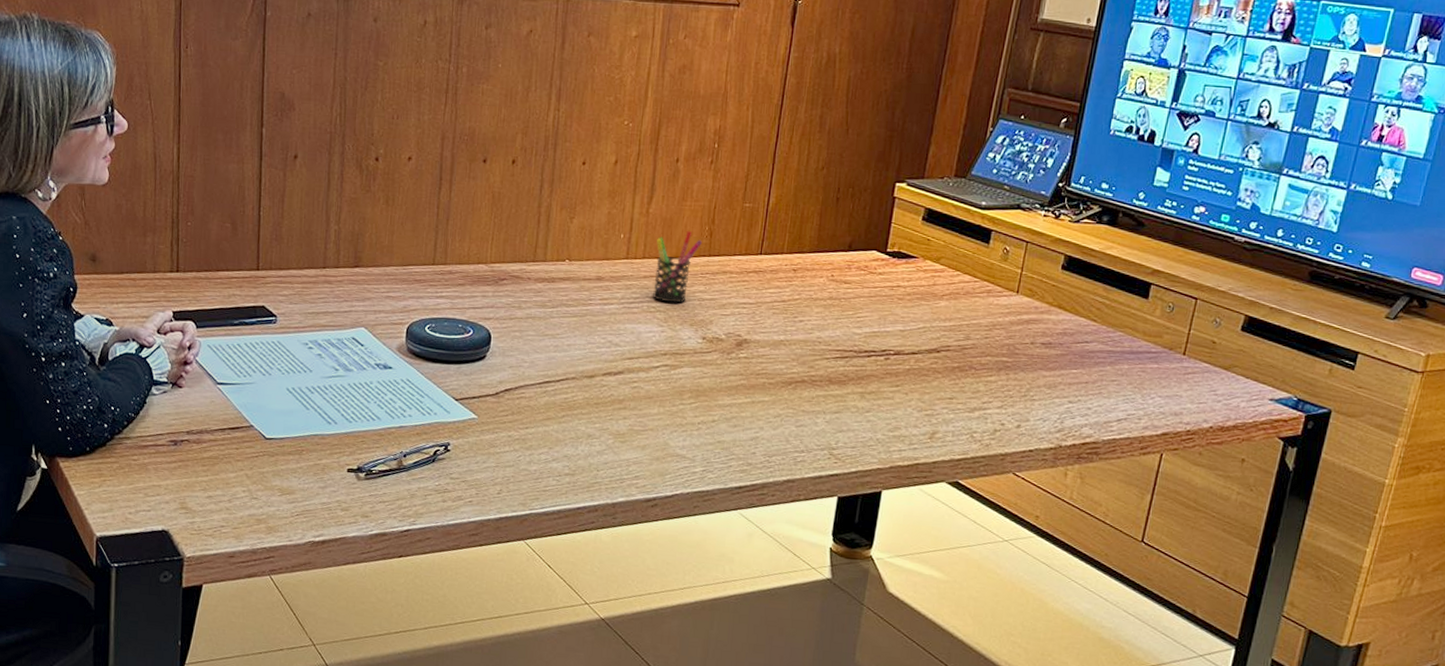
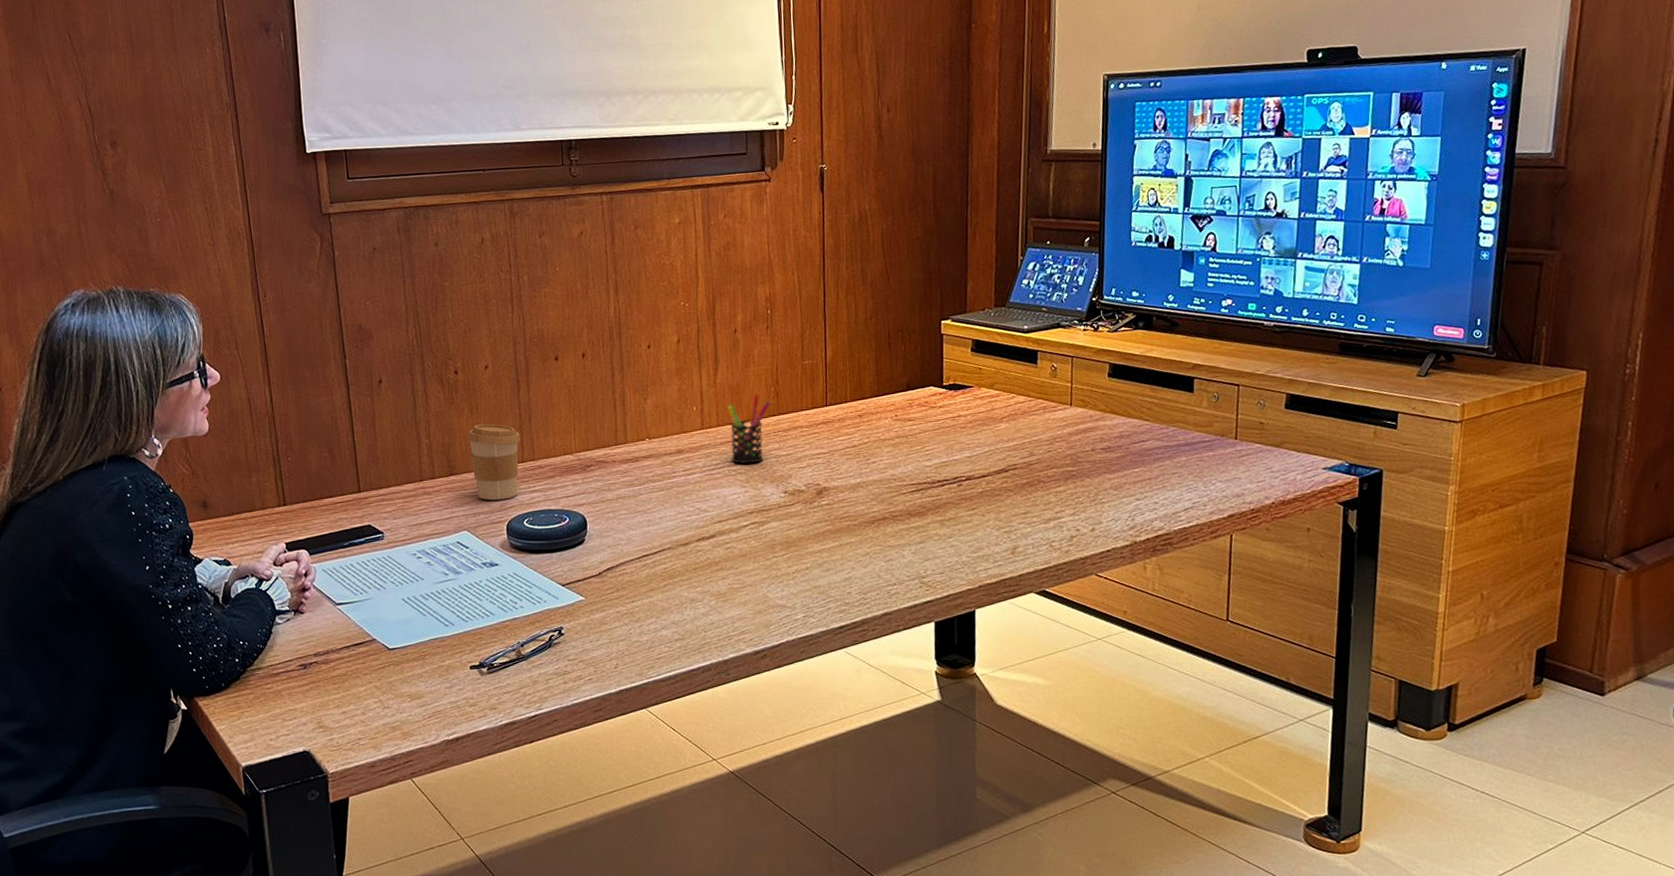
coffee cup: none [379,218,435,301] -> present [467,424,520,501]

